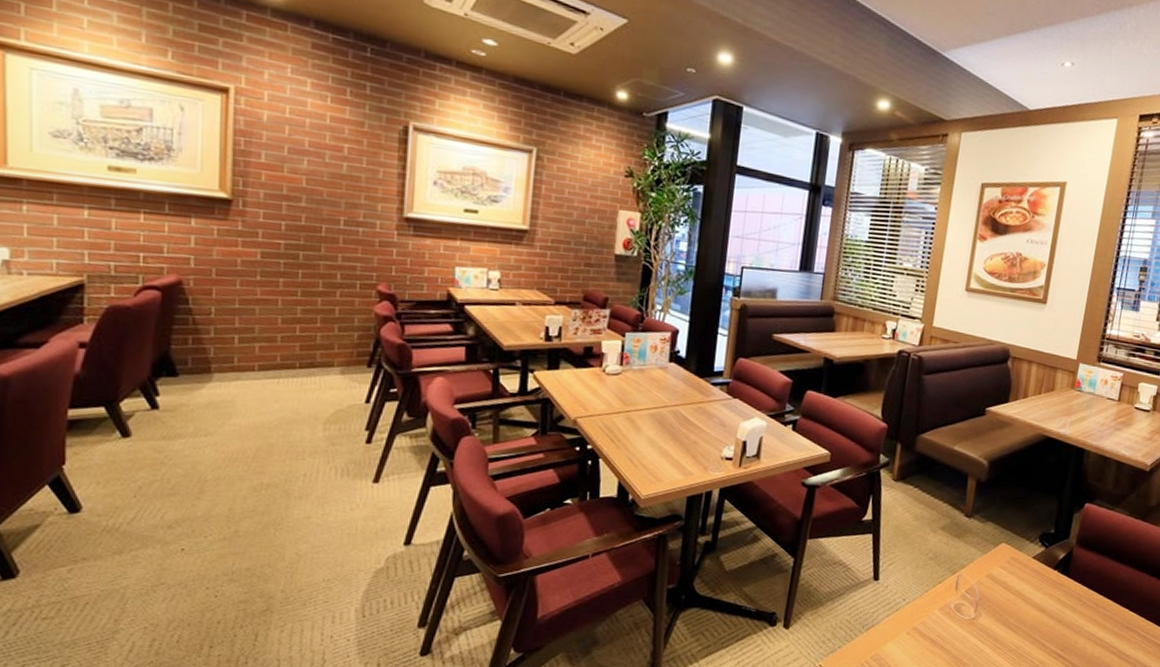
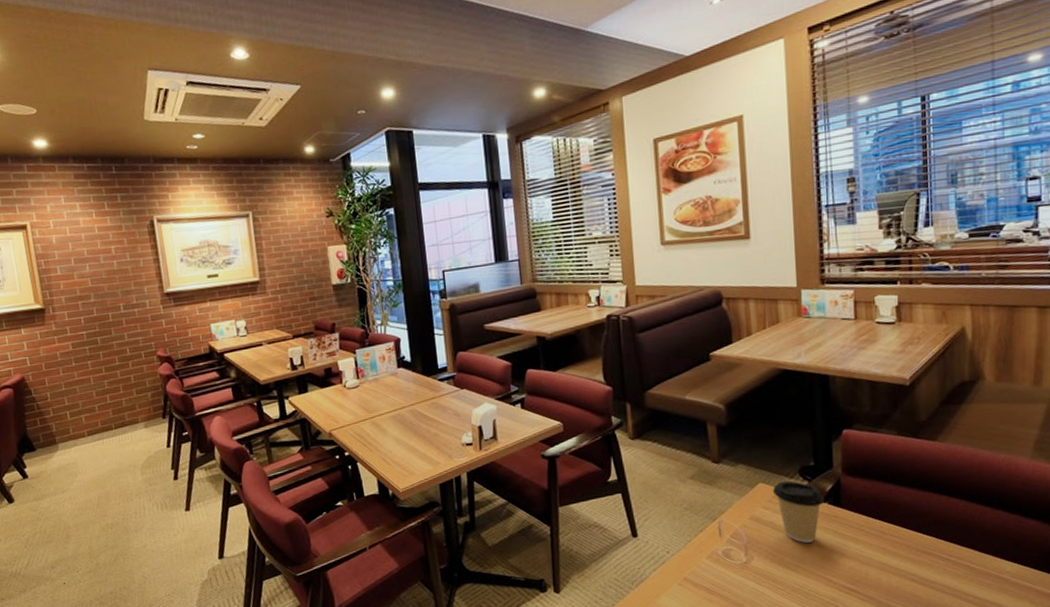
coffee cup: none [1012,544,1056,606] -> present [772,480,825,543]

